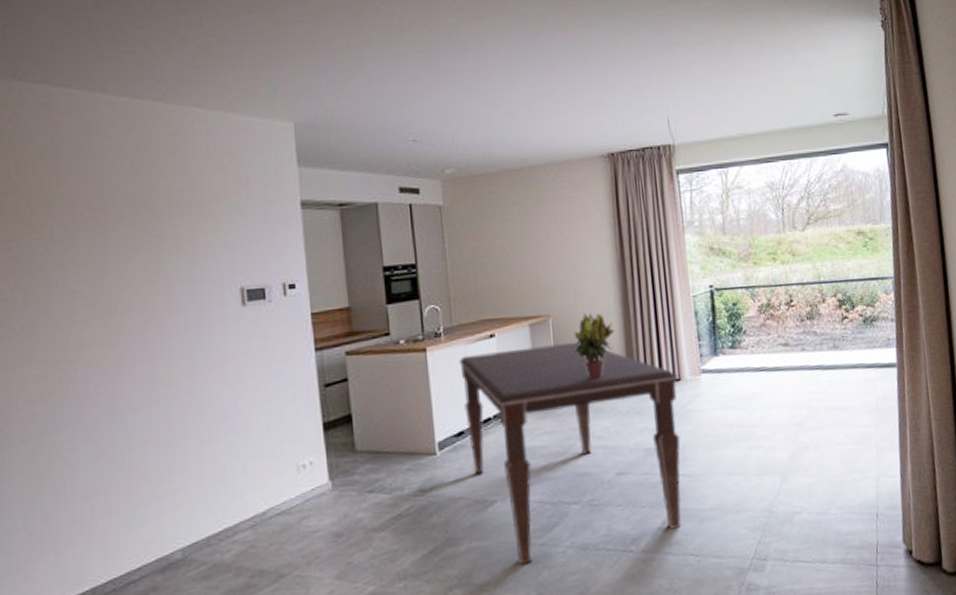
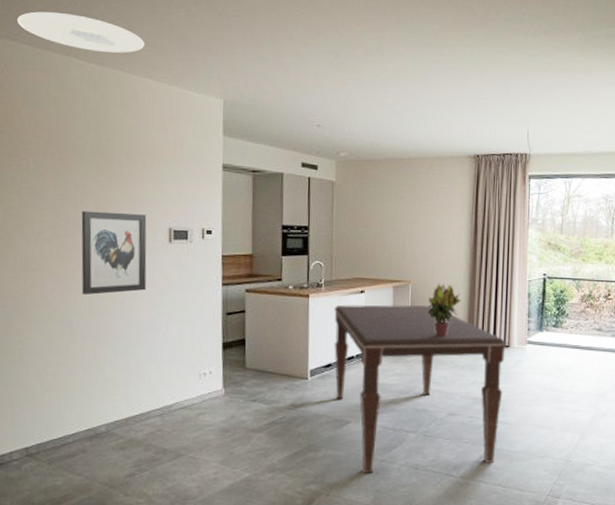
ceiling light: none [23,40,190,82] -> present [16,11,145,53]
wall art: none [126,275,218,386] -> present [81,211,147,295]

